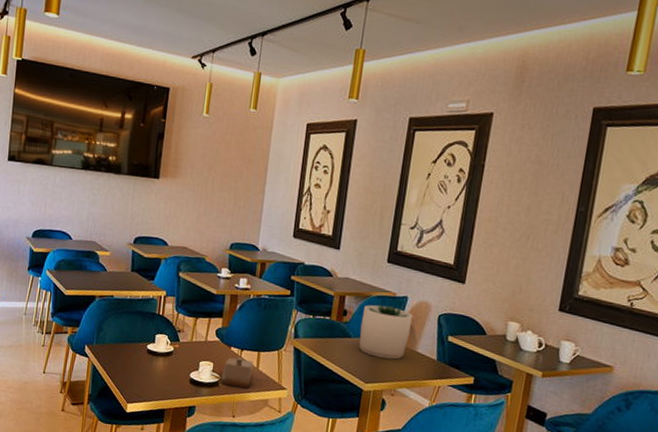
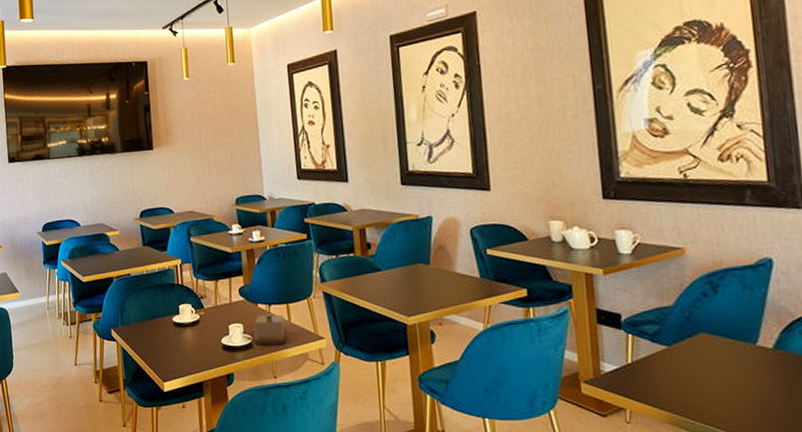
planter: present [359,305,413,360] -> none [387,228,444,287]

